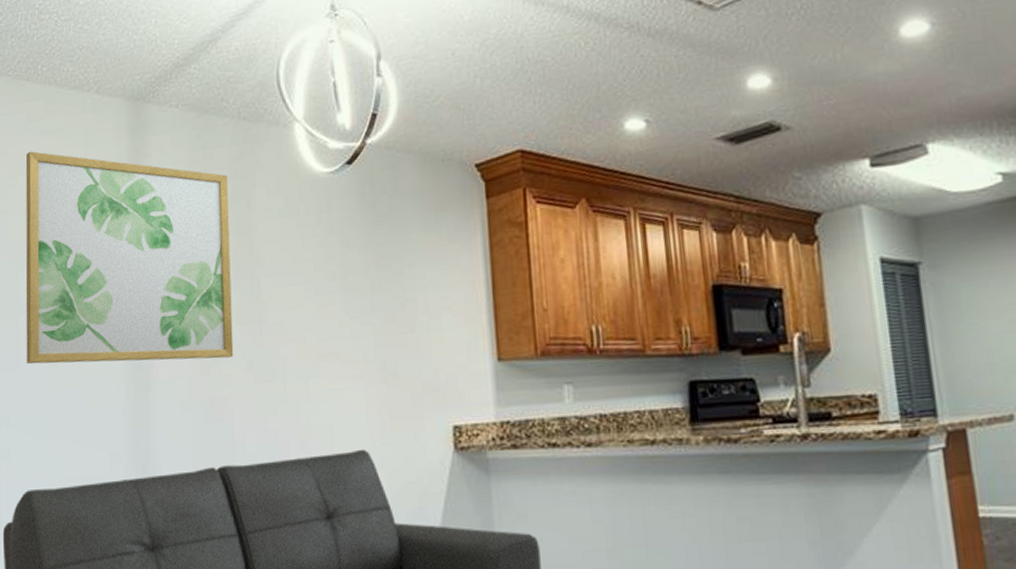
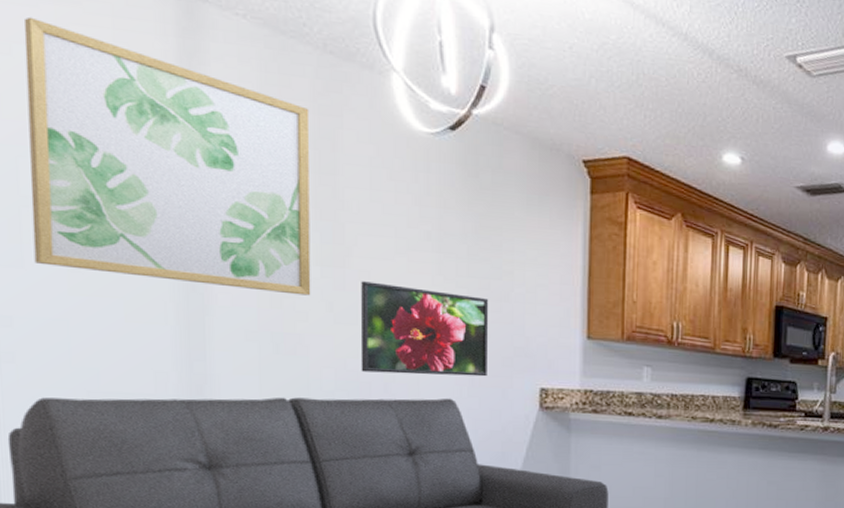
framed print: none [276,332,398,430] -> present [360,281,489,377]

